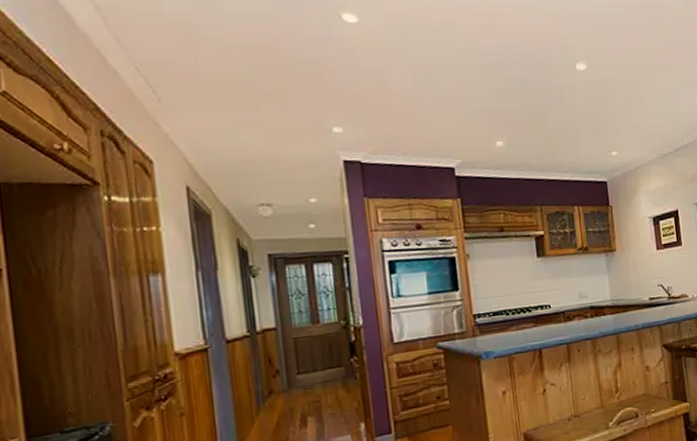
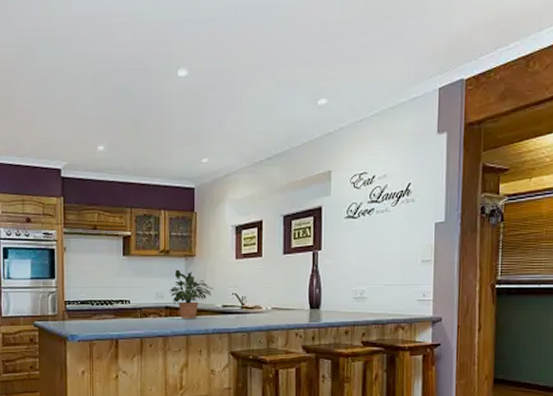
potted plant: none [592,266,639,318] -> present [169,269,214,320]

